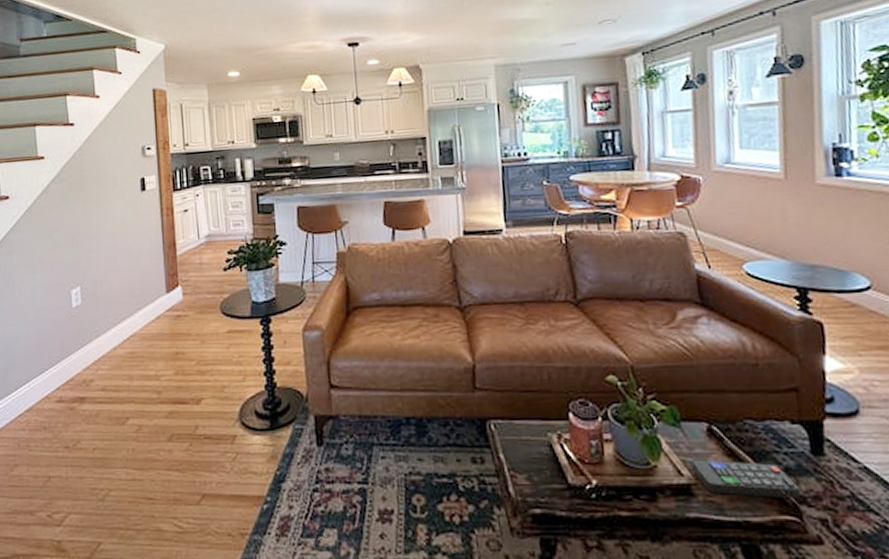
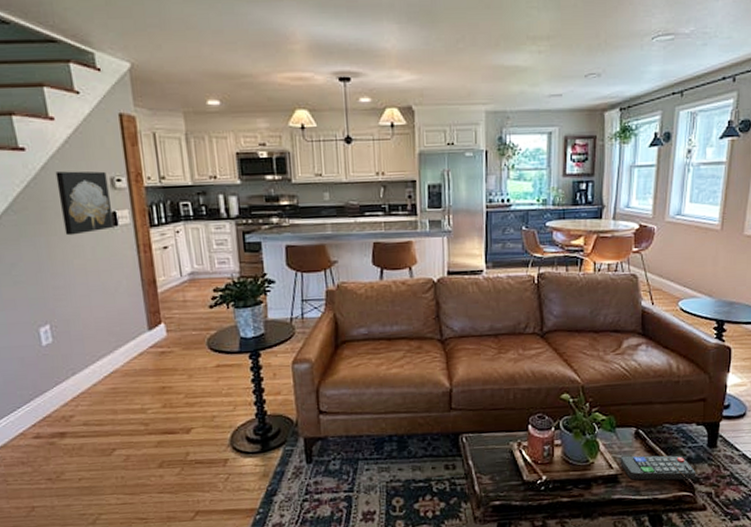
wall art: none [97,141,142,201] -> present [55,171,115,236]

